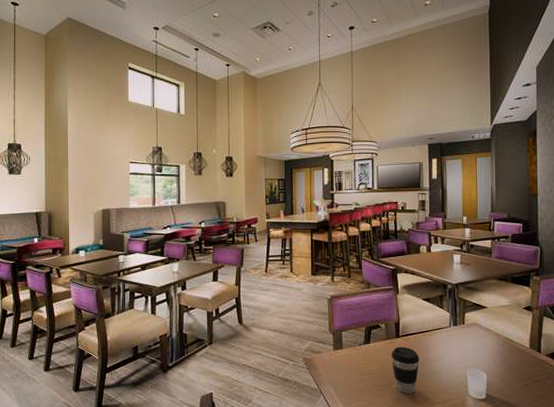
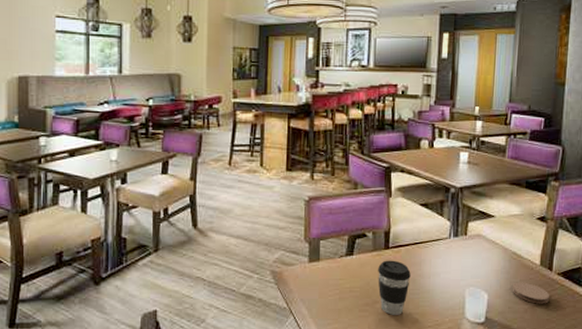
coaster: none [507,363,540,382] -> present [512,282,549,304]

